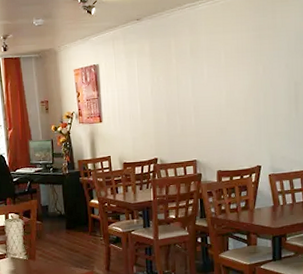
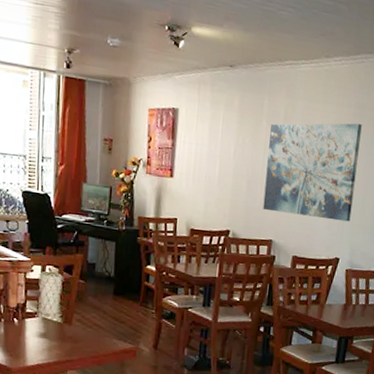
wall art: none [179,44,266,135] -> present [263,123,362,222]

